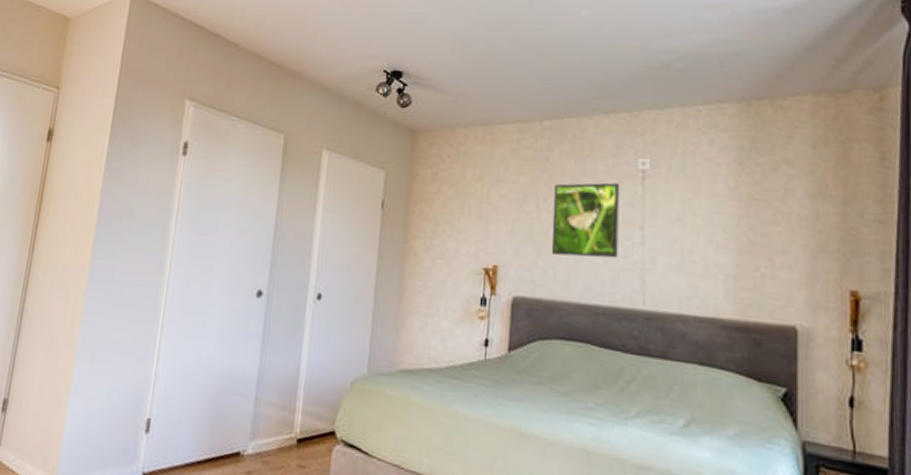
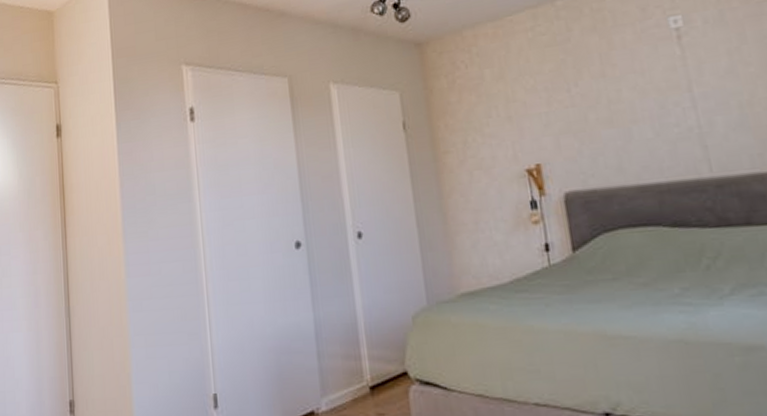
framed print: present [551,182,620,259] -> none [582,48,670,139]

